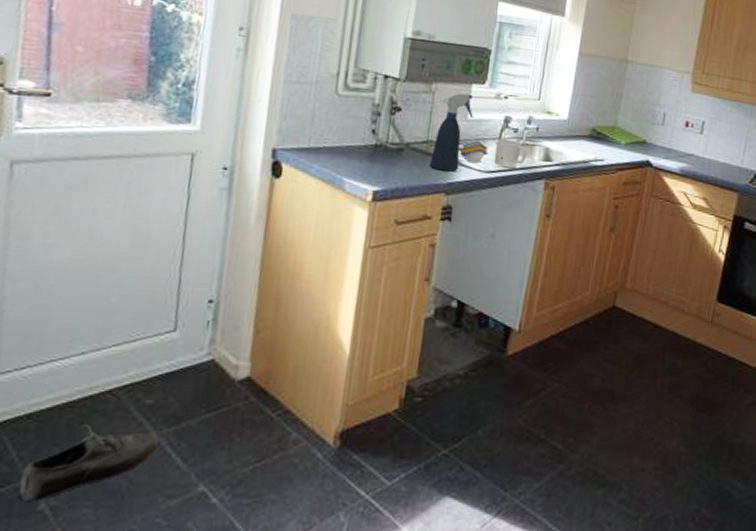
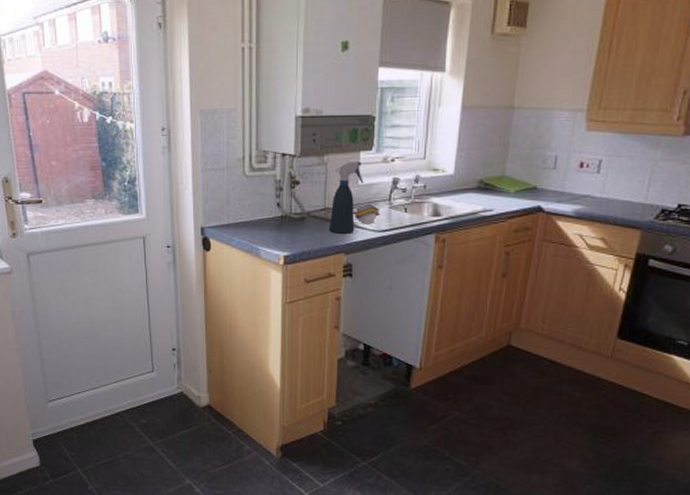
shoe: present [17,423,159,503] -> none [75,435,155,485]
mug: present [494,138,527,169] -> none [386,199,416,226]

